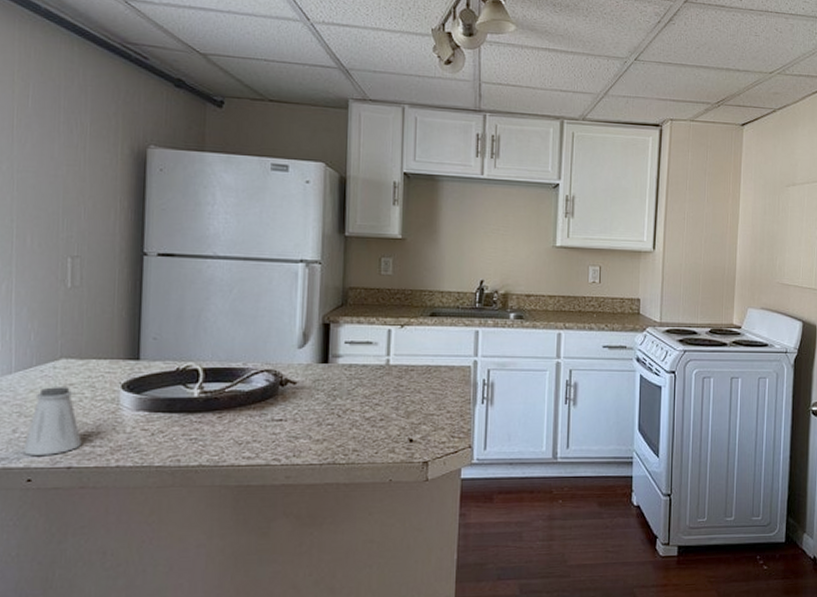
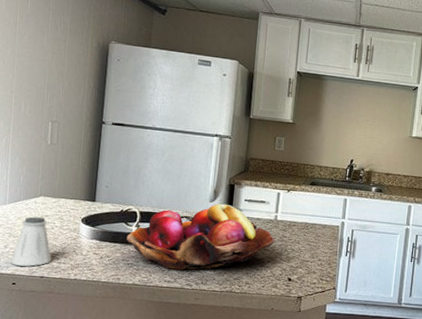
fruit basket: none [186,349,388,441] -> present [126,203,275,270]

